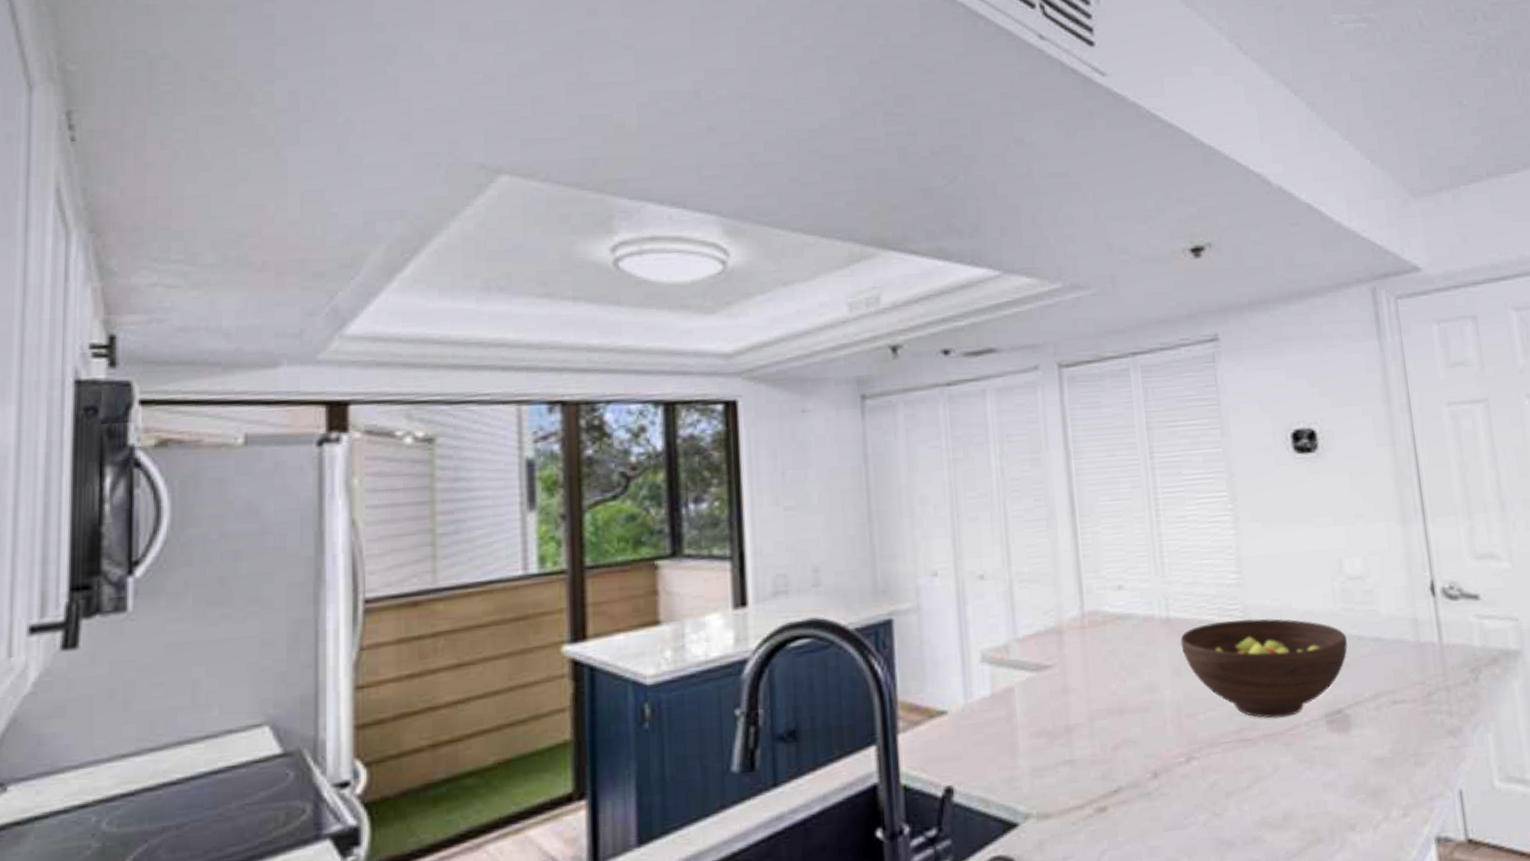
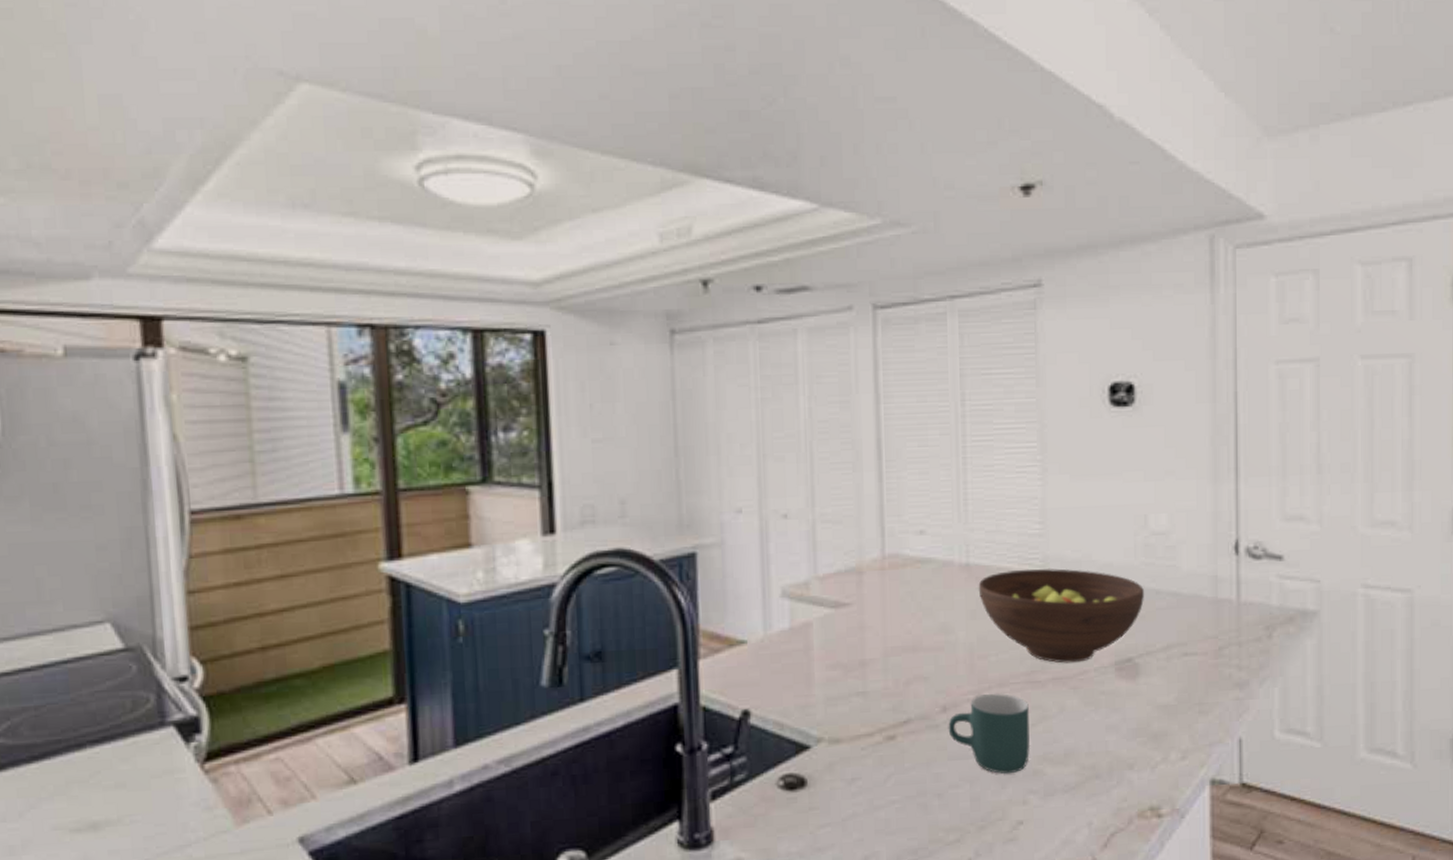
mug: none [1160,754,1248,843] -> present [948,693,1031,774]

